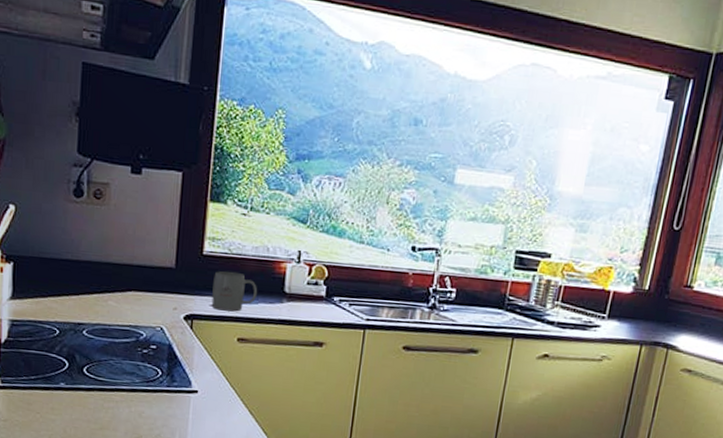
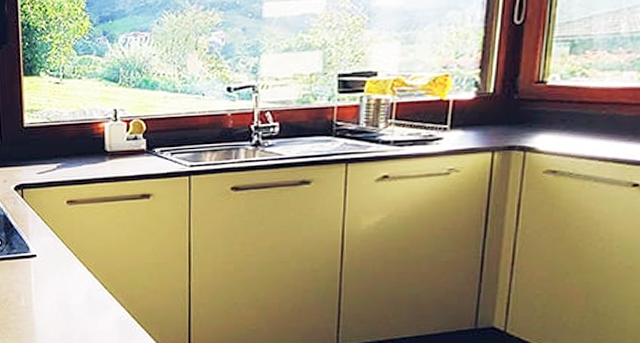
mug: present [211,271,258,312] -> none [37,138,80,177]

